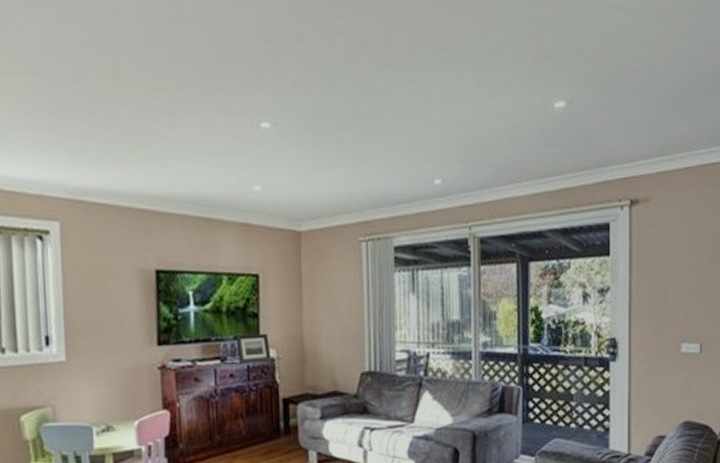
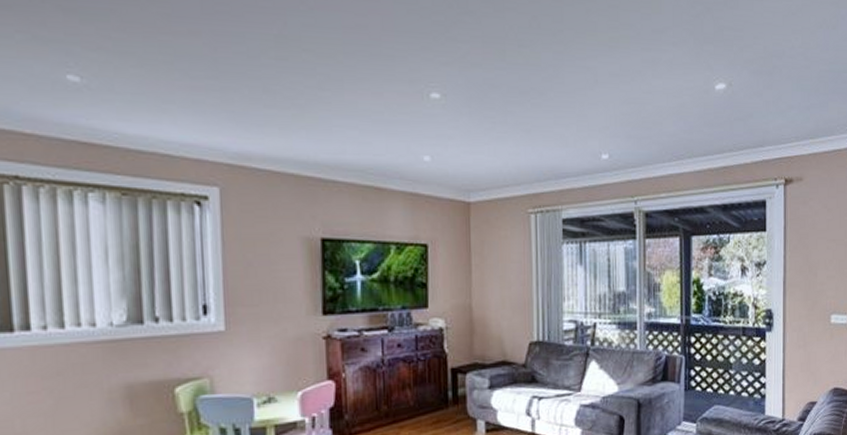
picture frame: present [236,333,272,364] -> none [404,303,440,334]

